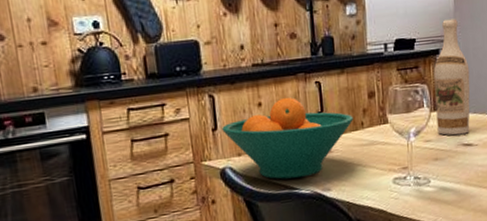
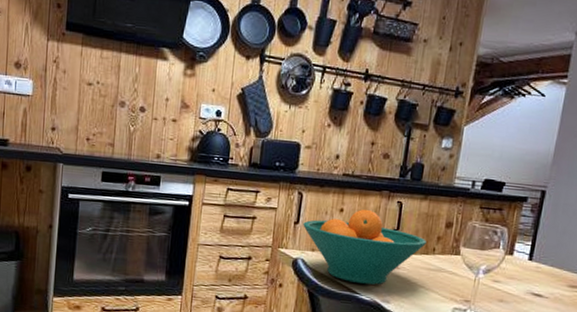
wine bottle: present [433,18,470,136] -> none [508,170,556,284]

